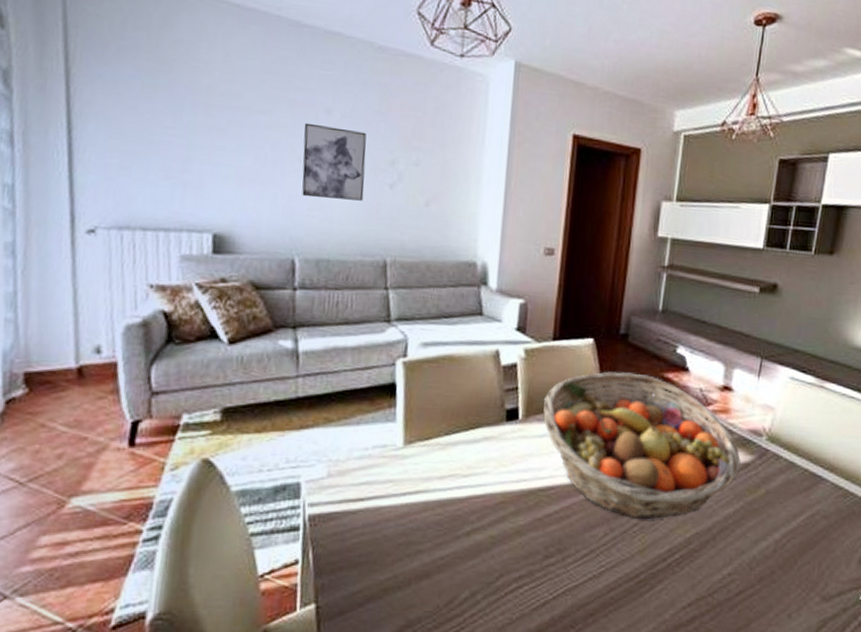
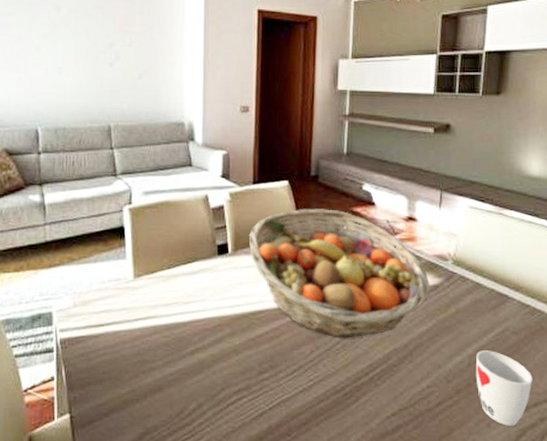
wall art: present [302,122,367,201] -> none [39,19,90,79]
cup: none [780,535,839,617] -> present [475,350,533,426]

